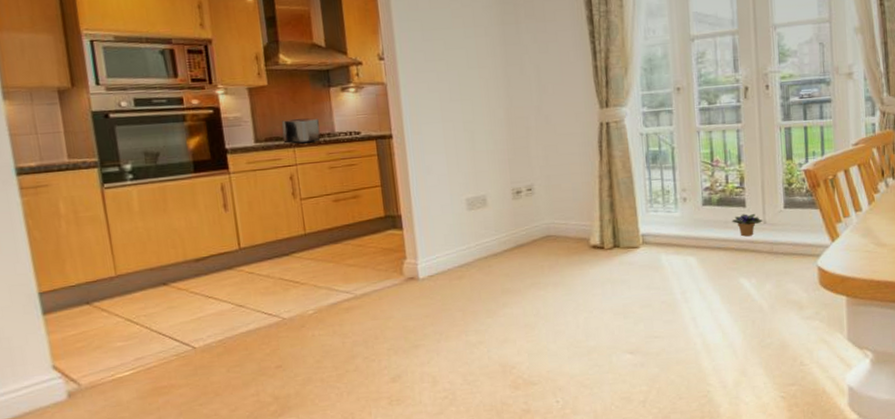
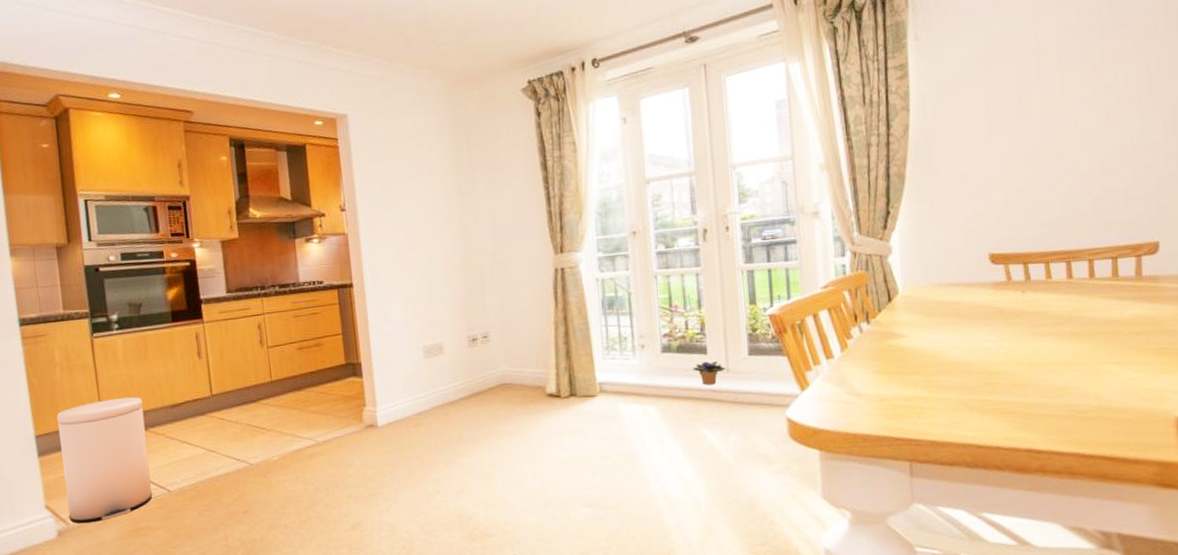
pedal bin: none [63,250,176,384] -> present [56,397,153,524]
toaster: present [281,118,321,144] -> none [250,268,286,294]

